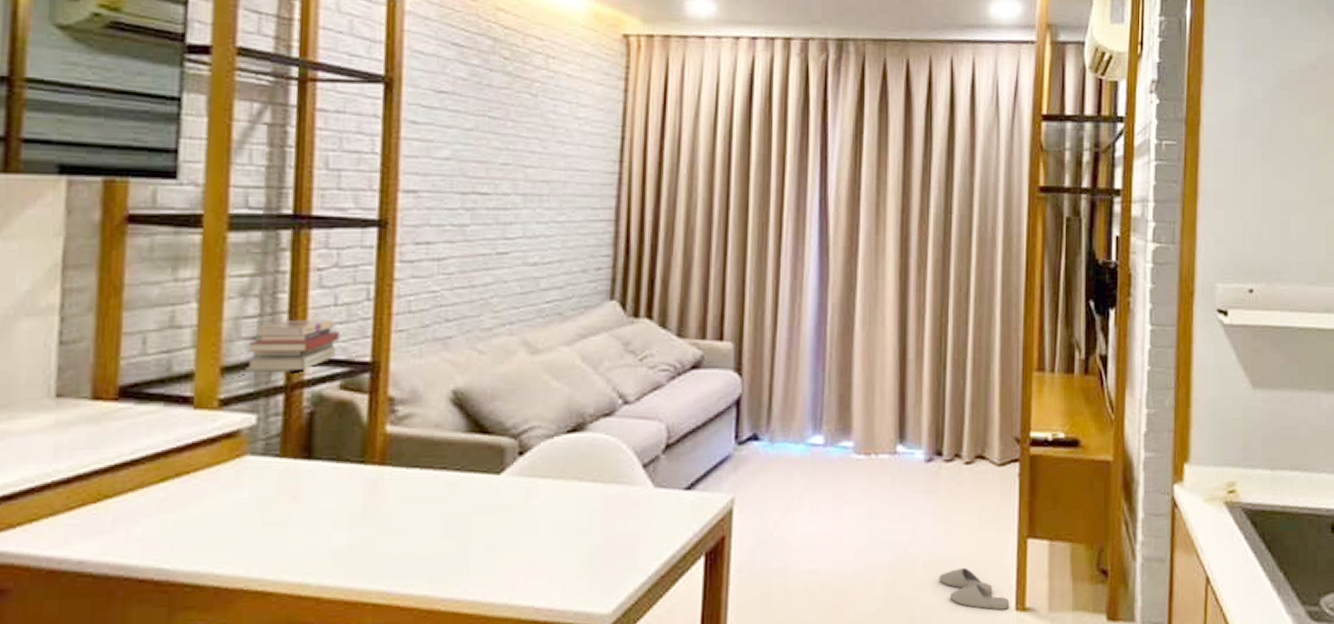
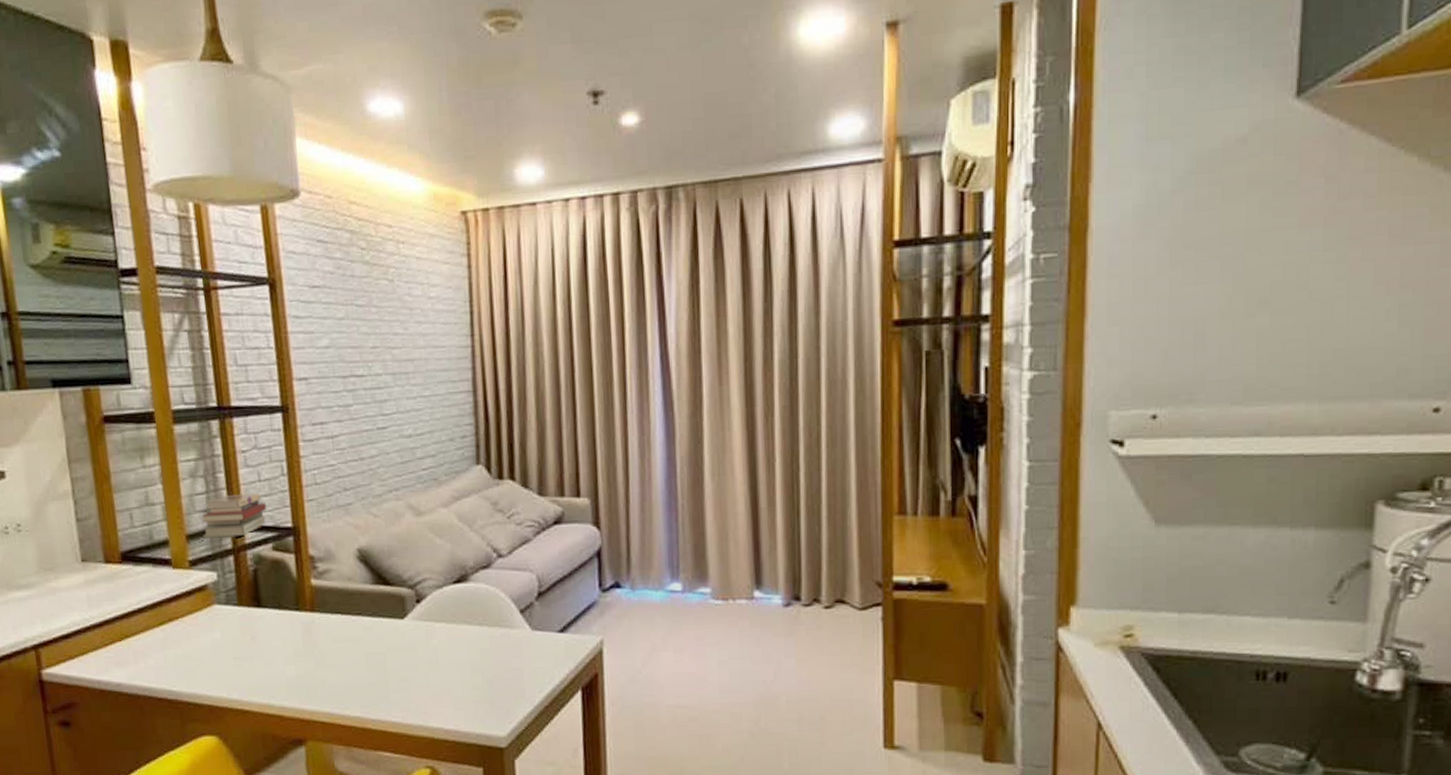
slippers: present [938,567,1010,610] -> none [803,706,878,747]

